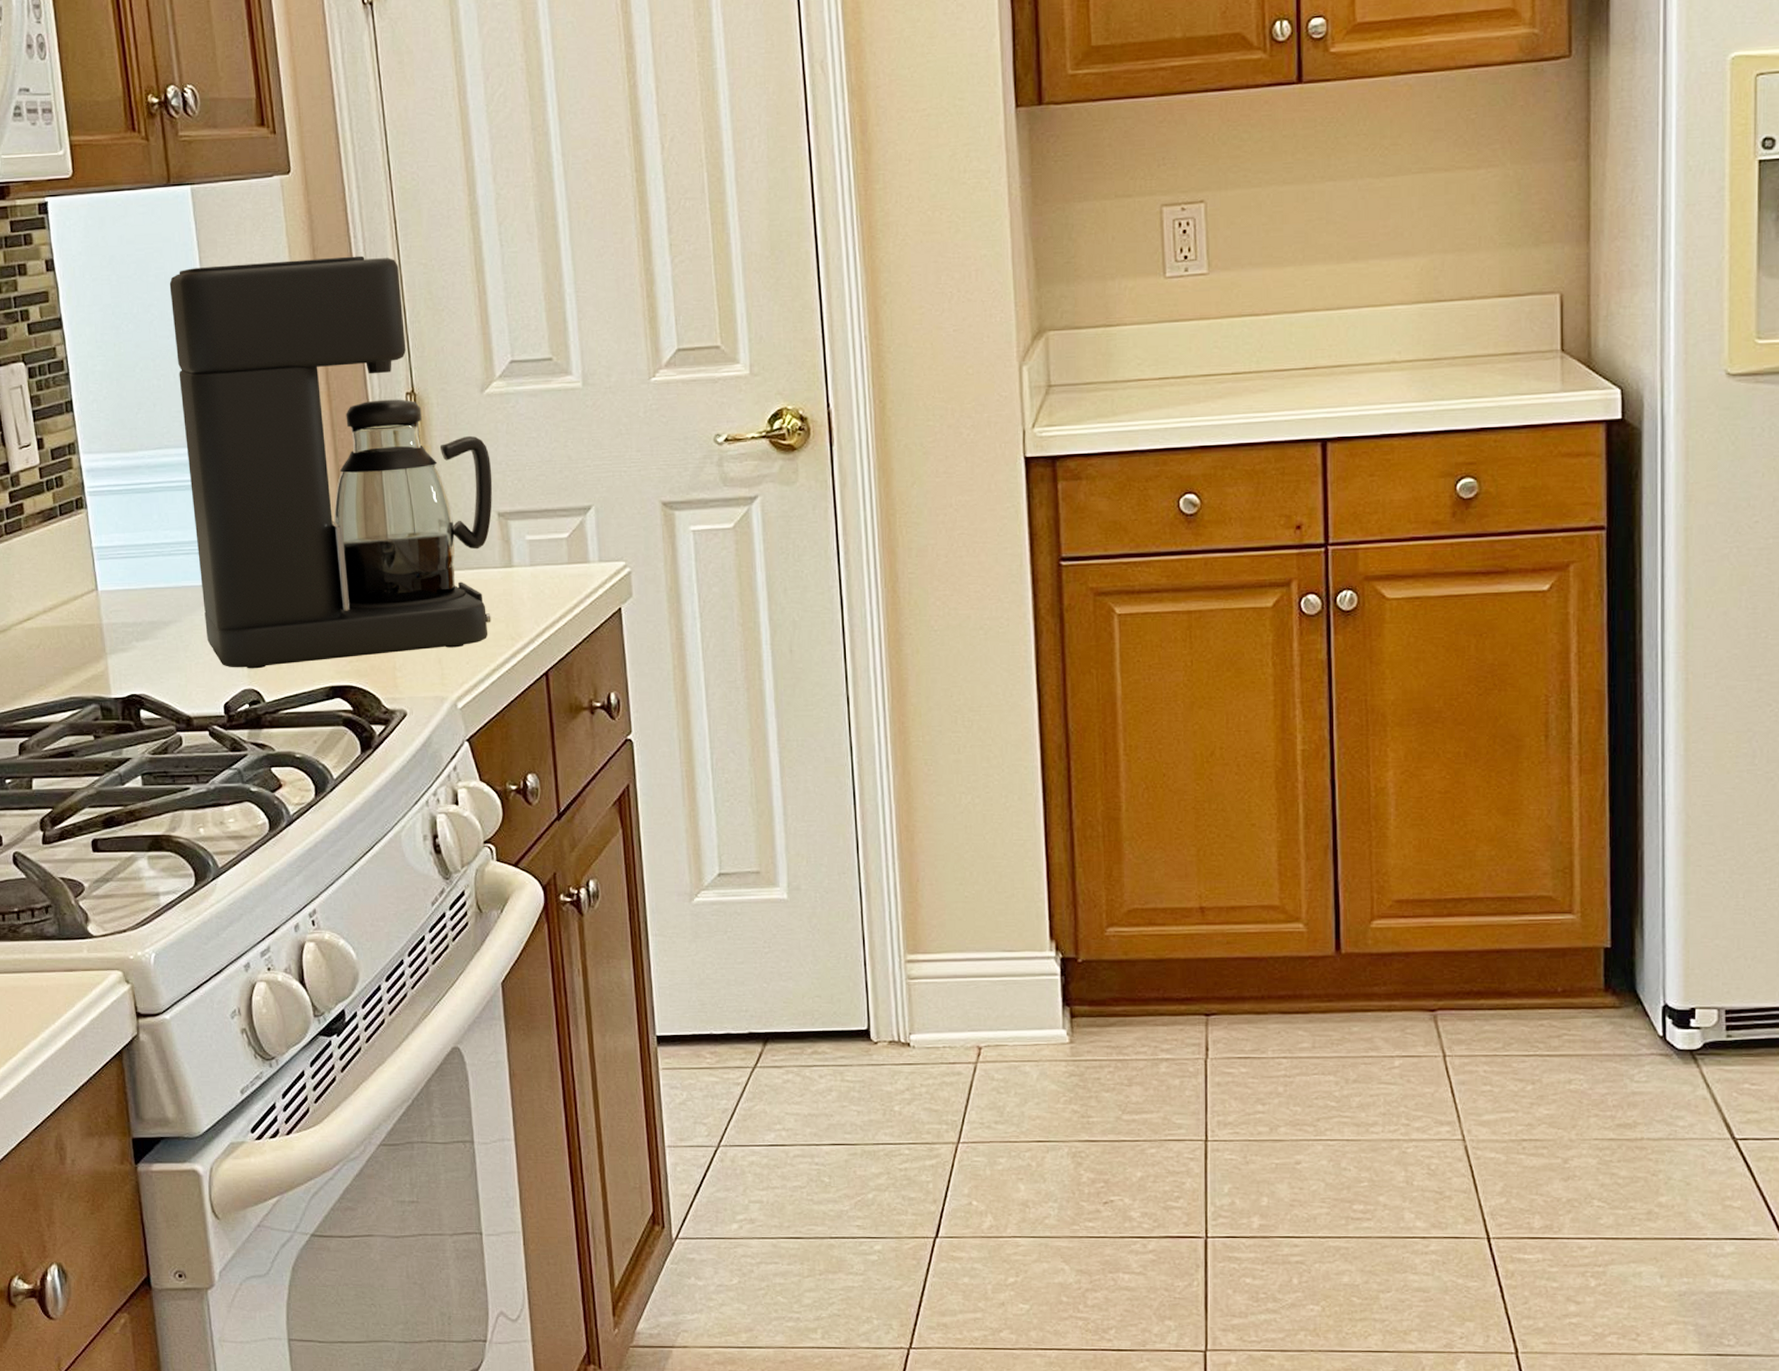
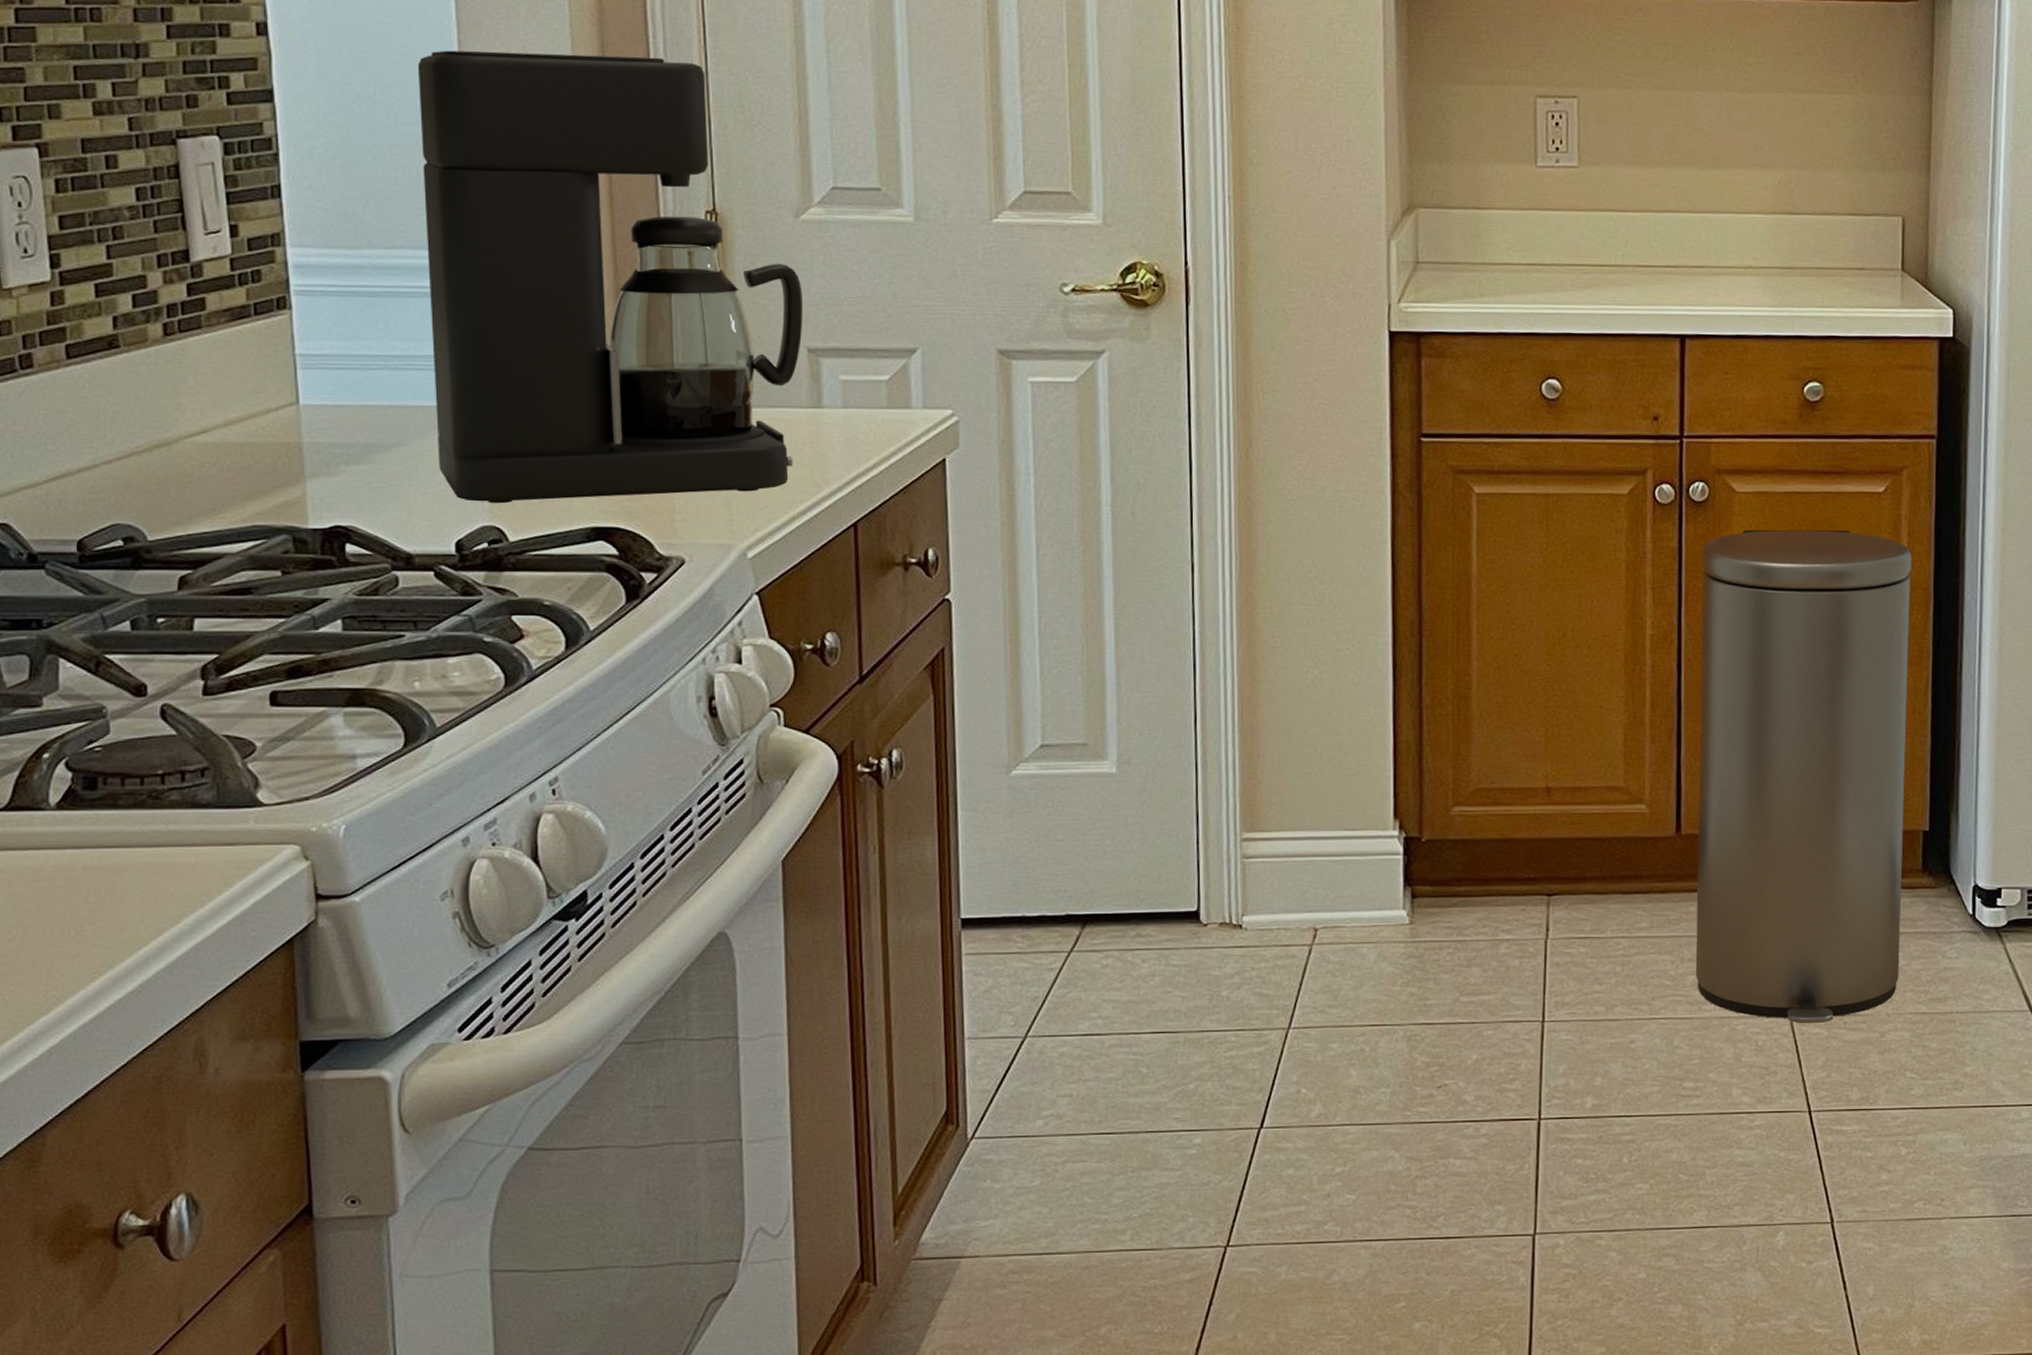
pedal bin: none [1353,632,1583,1148] -> present [1695,529,1912,1024]

